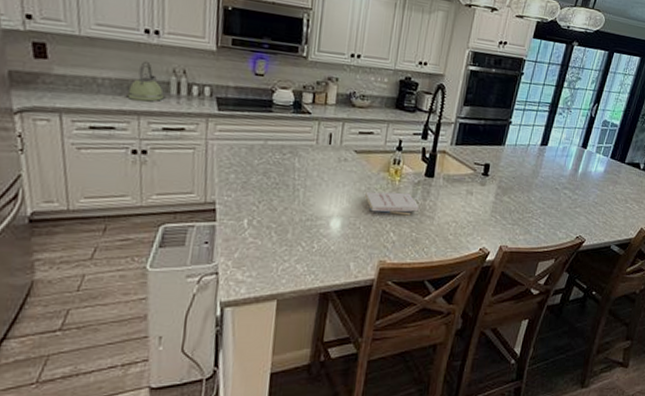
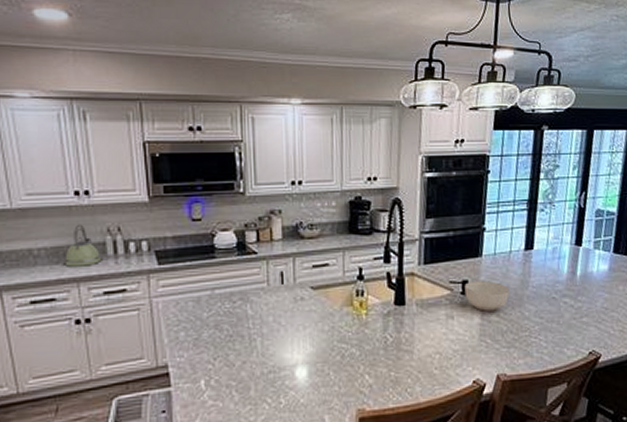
books: present [365,191,419,216] -> none [330,326,394,354]
bowl: none [485,165,522,193] -> present [464,281,510,312]

